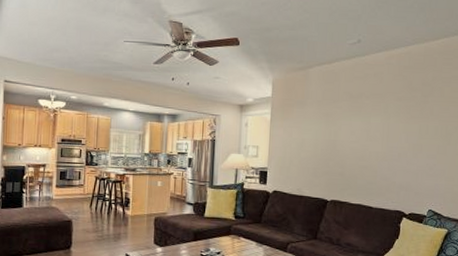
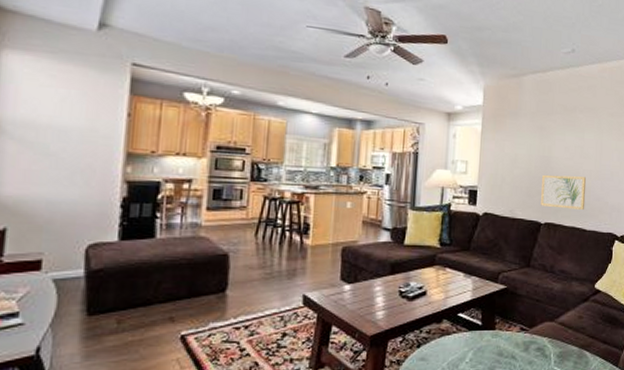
wall art: none [327,157,373,189] -> present [541,174,586,210]

